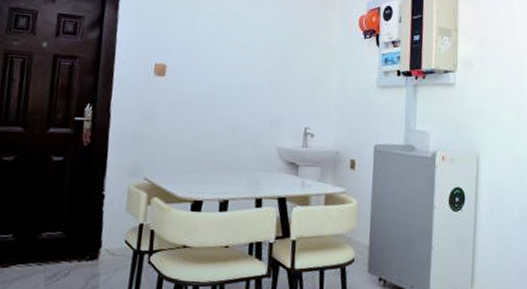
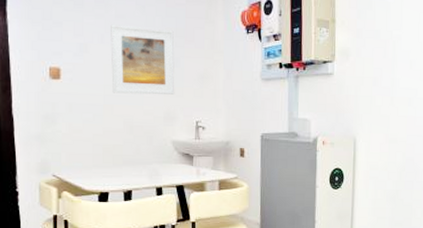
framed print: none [218,23,288,98] -> present [110,24,175,95]

